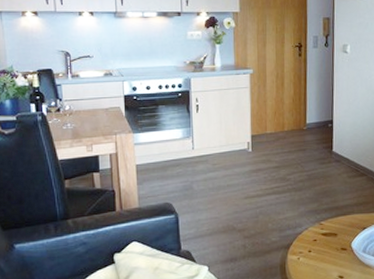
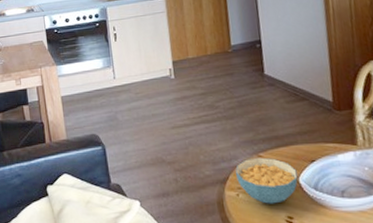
cereal bowl: none [299,225,351,266] -> present [235,157,298,204]

